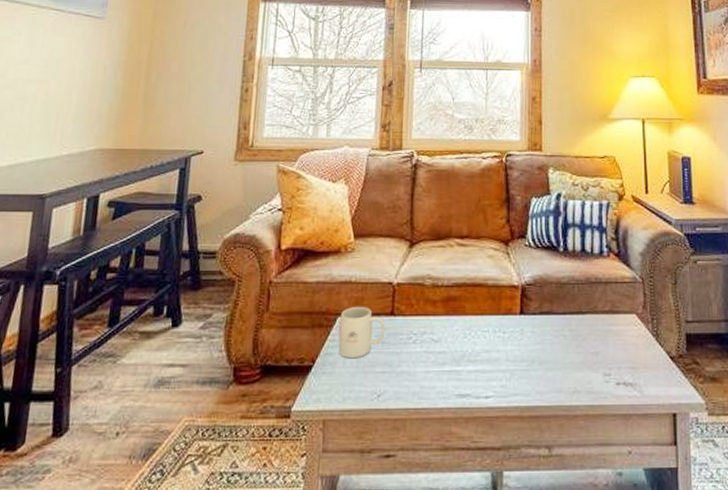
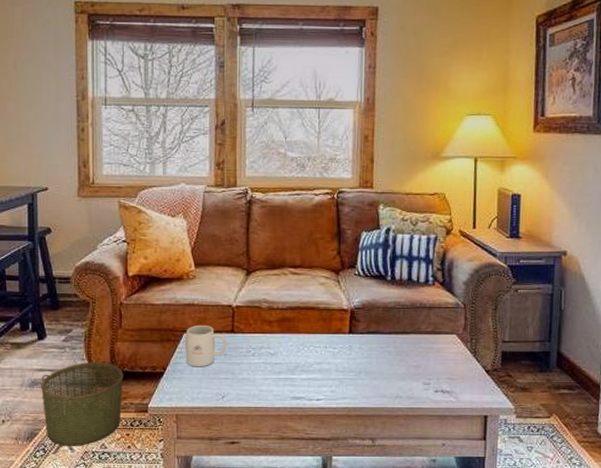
basket: none [167,355,266,466] -> present [41,362,124,446]

